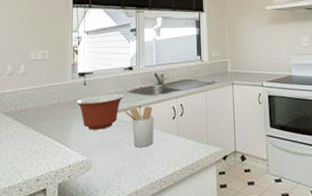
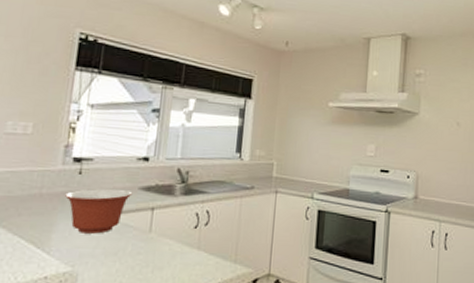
utensil holder: present [123,106,155,147] -> none [129,209,171,261]

